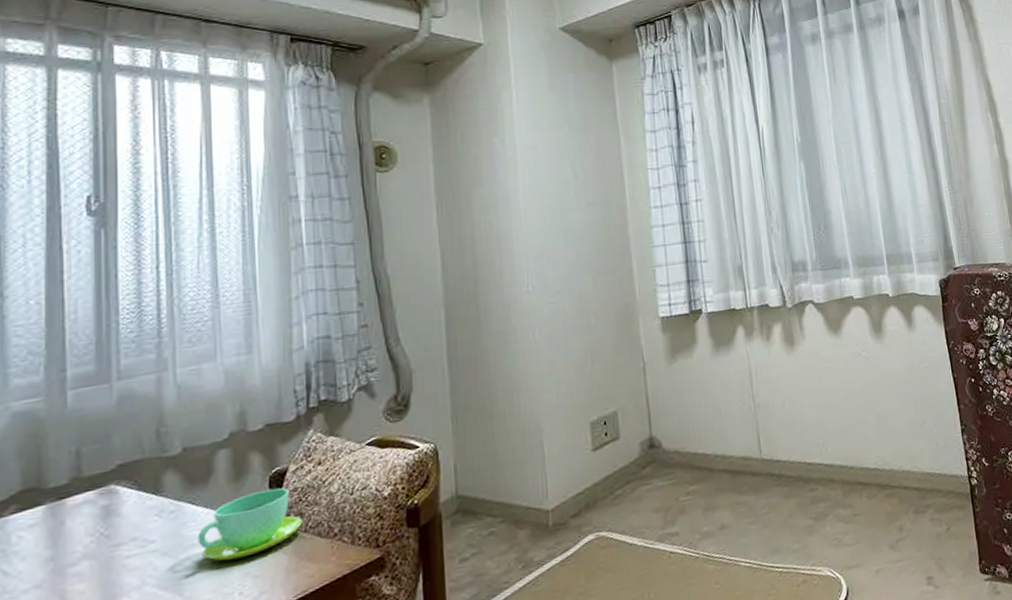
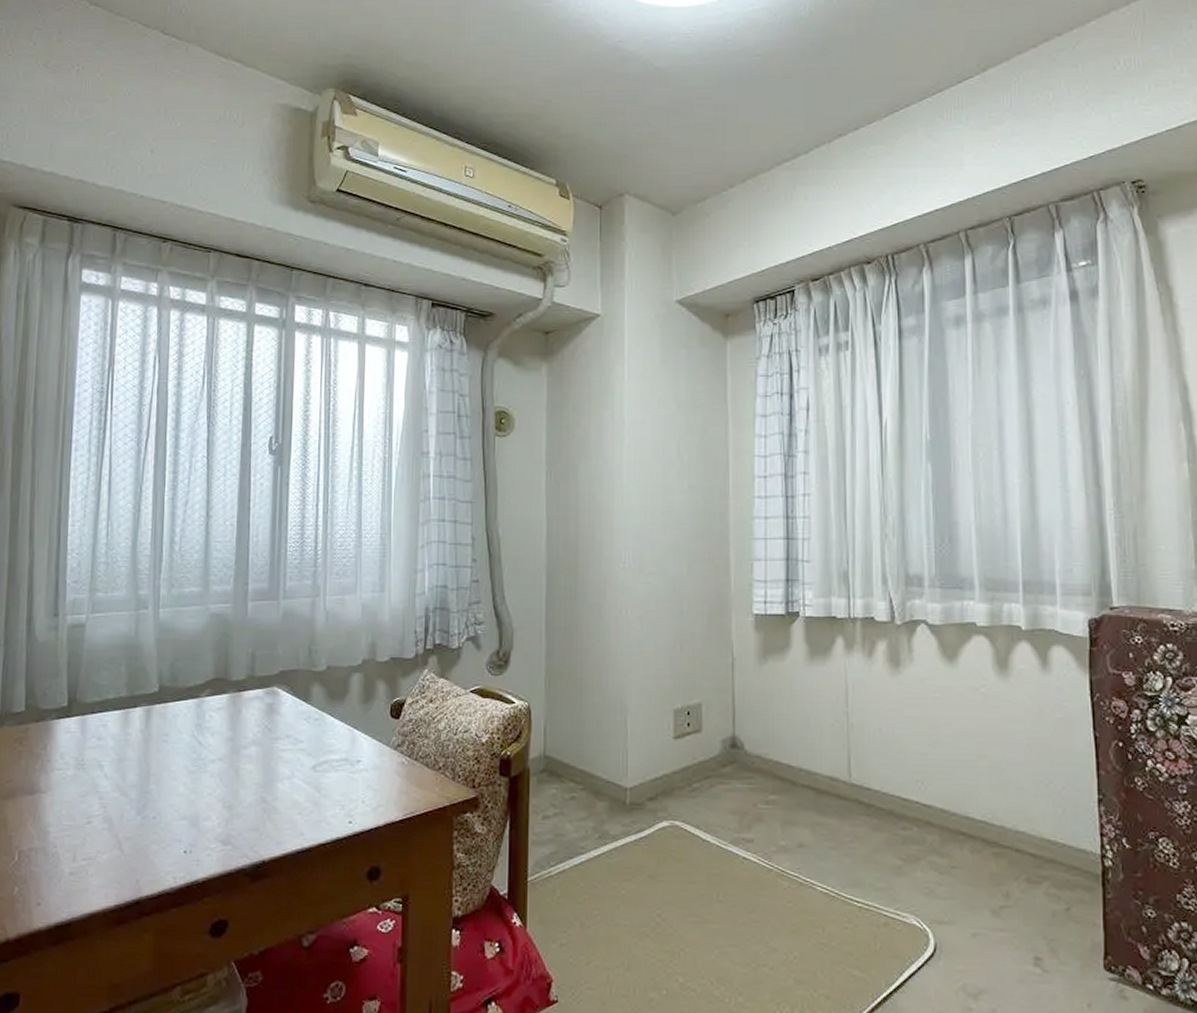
cup: present [197,487,303,562] -> none [334,715,414,772]

